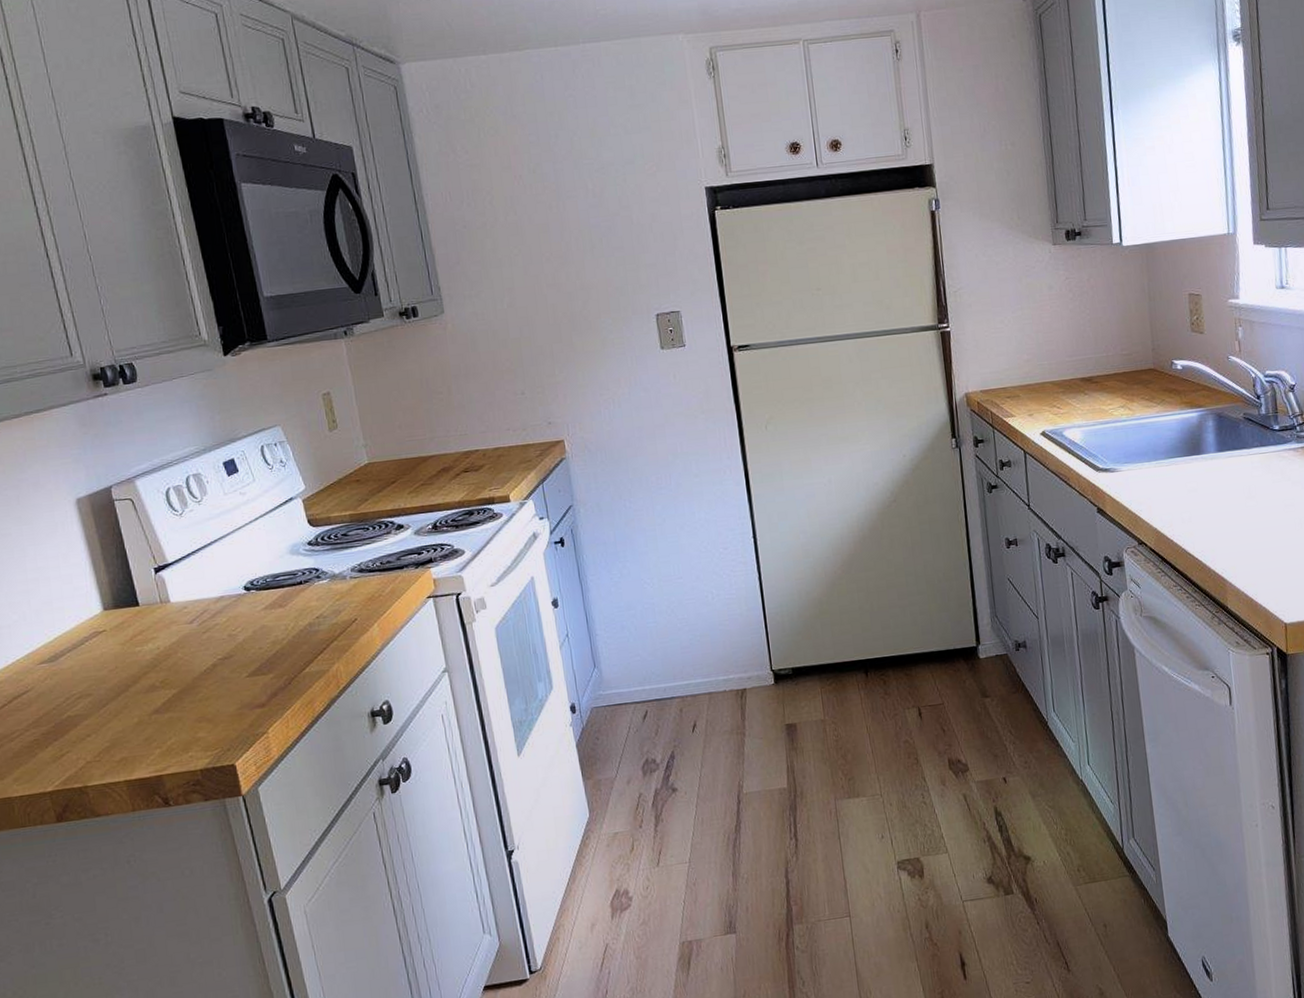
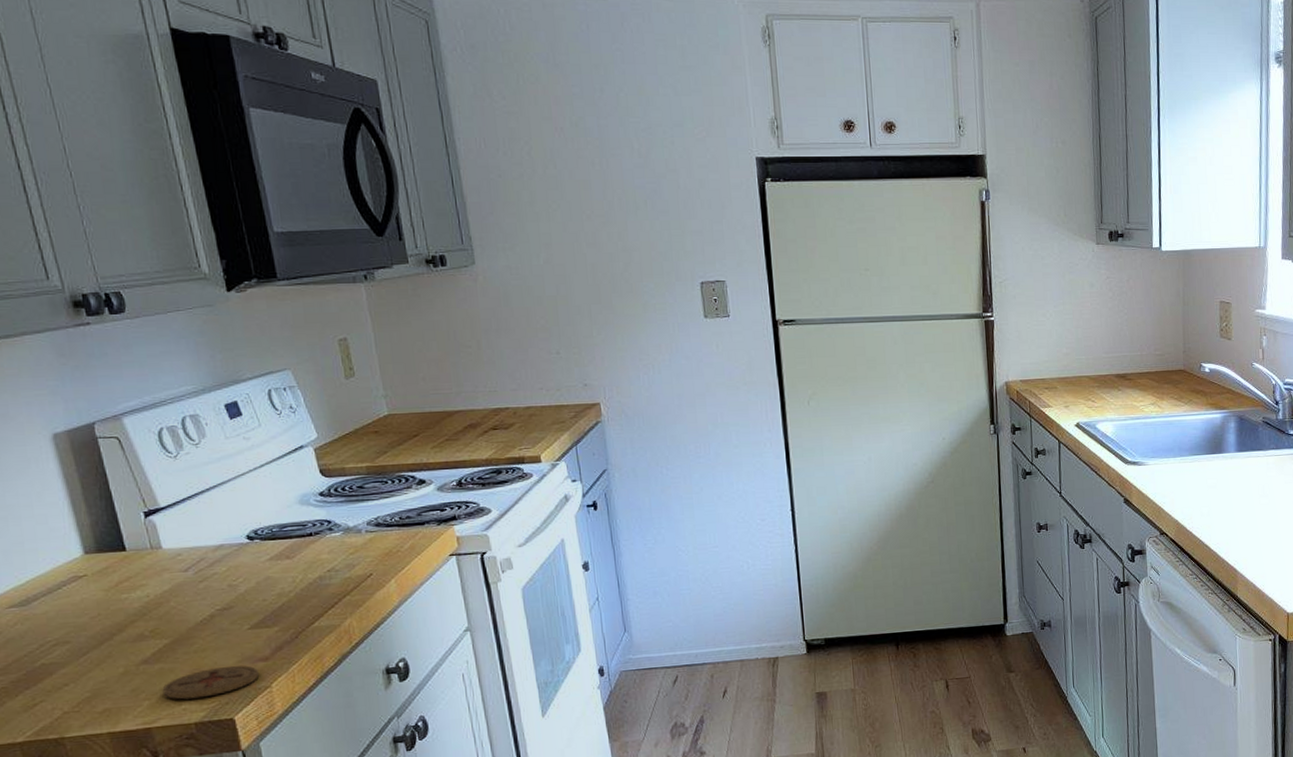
coaster: none [171,712,257,747] -> present [162,665,260,700]

